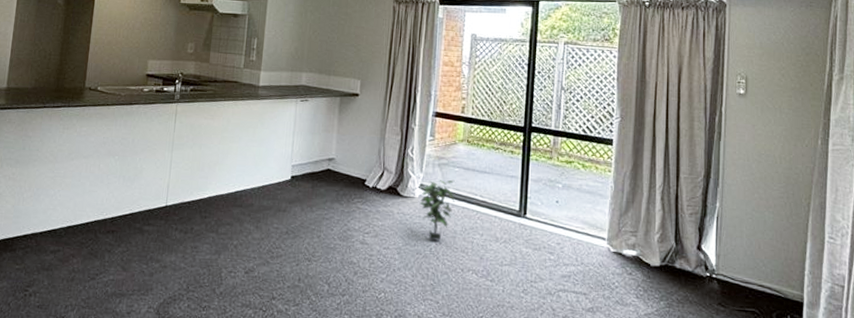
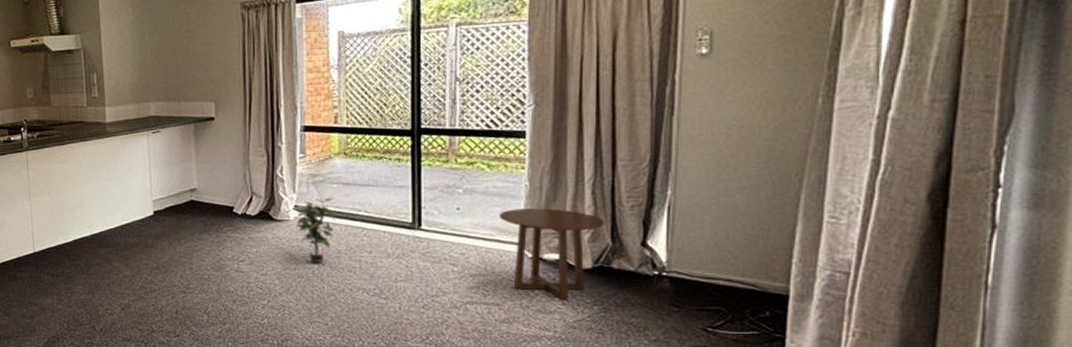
side table: none [589,206,670,294] -> present [498,208,604,300]

